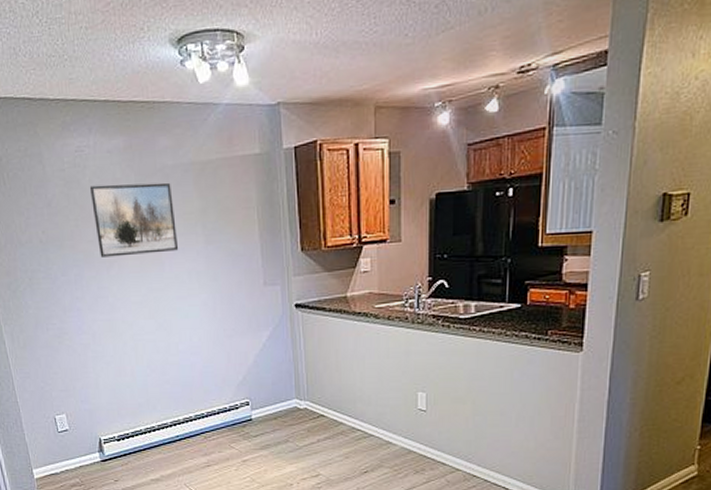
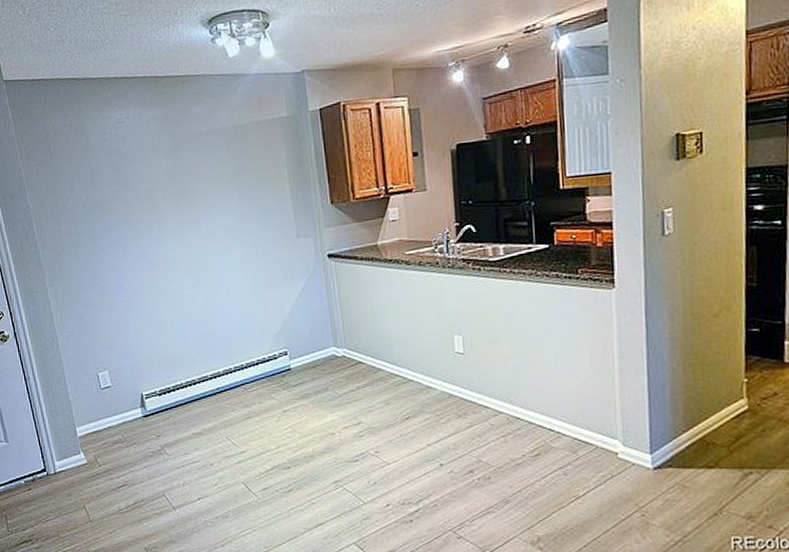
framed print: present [89,182,179,257] -> none [129,147,214,219]

